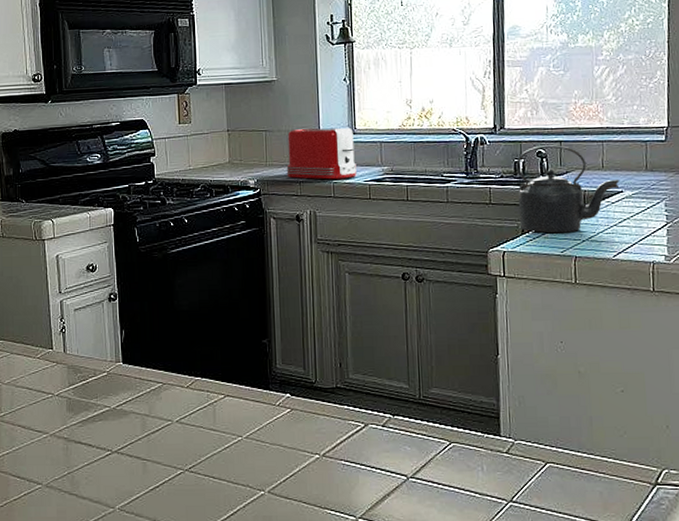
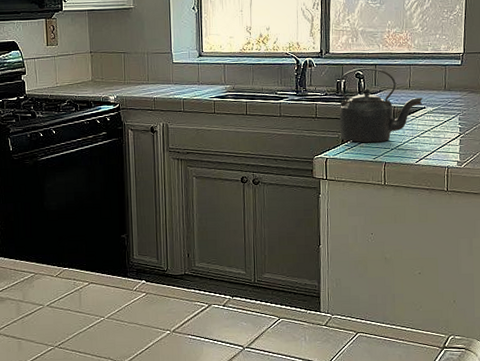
toaster: present [286,128,357,180] -> none [142,51,203,96]

